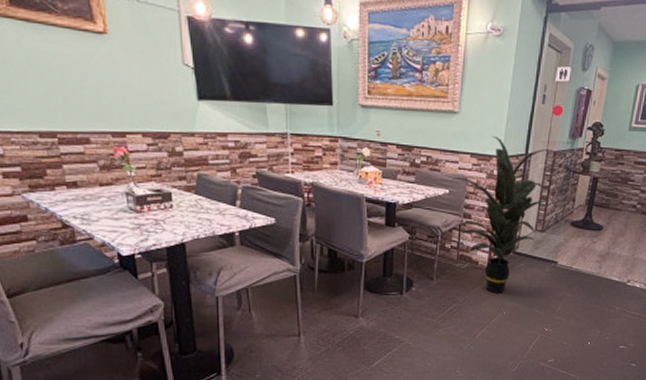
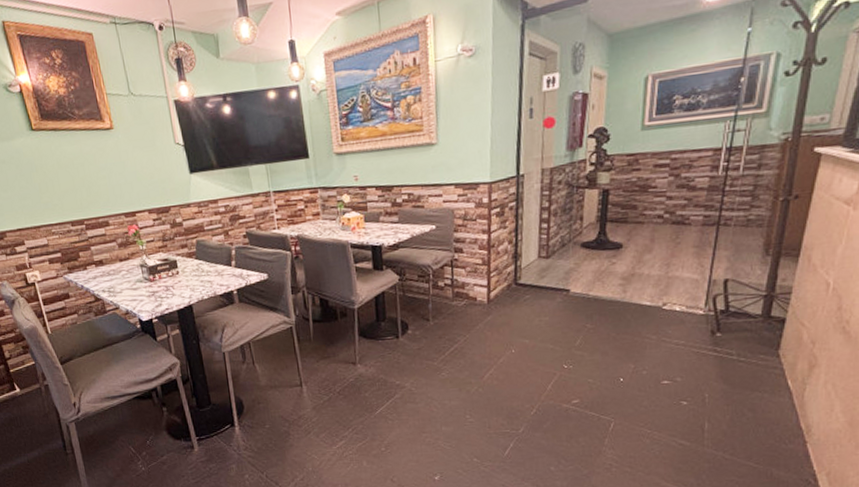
indoor plant: present [451,135,557,294] -> none [437,161,555,331]

